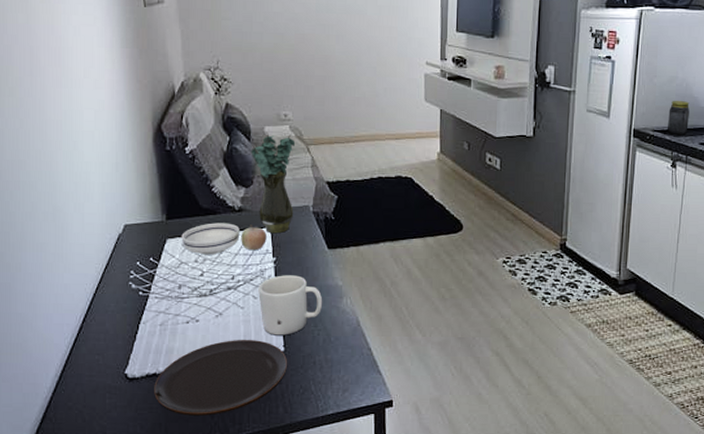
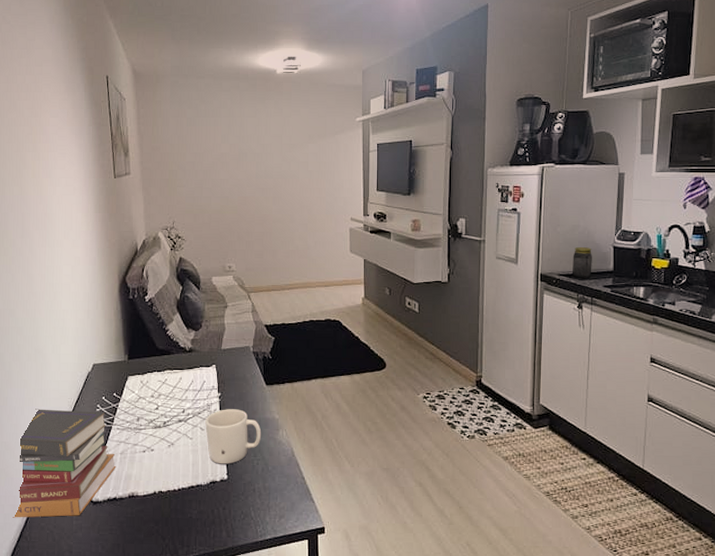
books: none [33,275,155,398] -> present [13,409,116,518]
plate: present [154,340,288,416] -> none [114,468,231,538]
bowl: present [181,223,240,255] -> none [140,362,190,391]
fruit: present [241,224,267,251] -> none [191,363,213,387]
vase: present [252,131,296,234] -> none [201,281,238,372]

